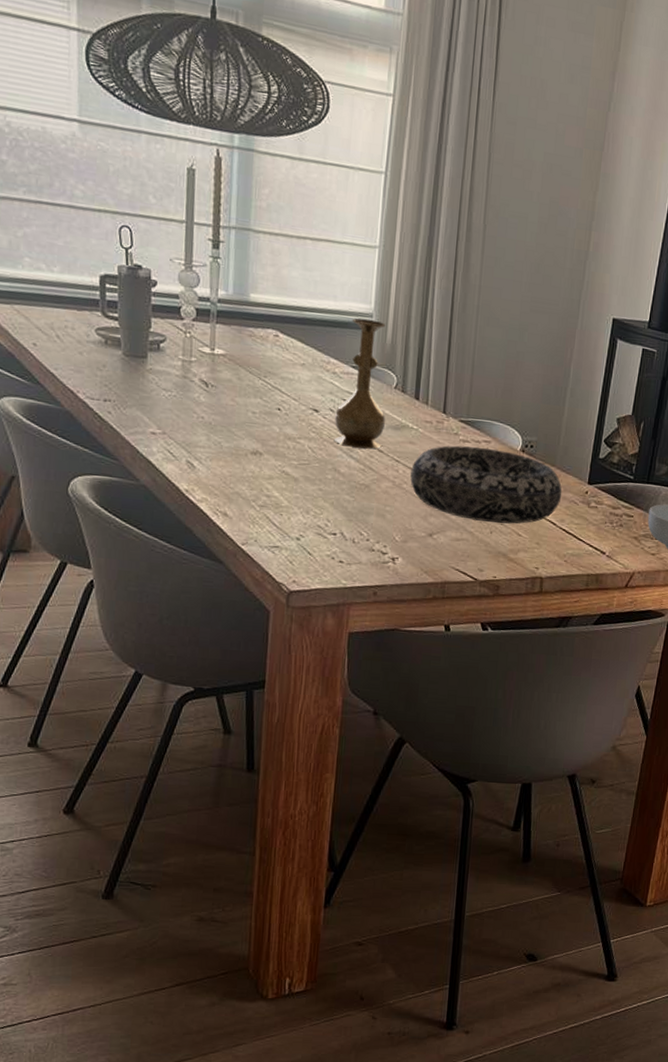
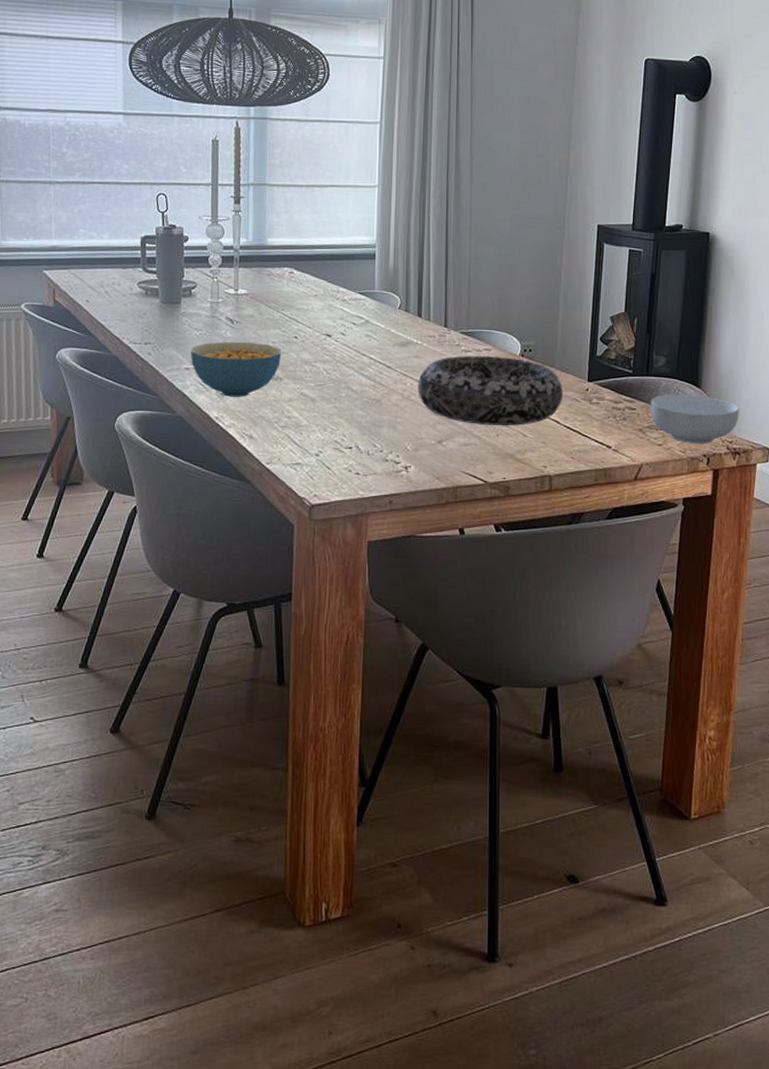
cereal bowl: none [157,406,263,470] -> present [190,341,282,397]
vase: present [334,318,386,449] -> none [345,249,393,366]

